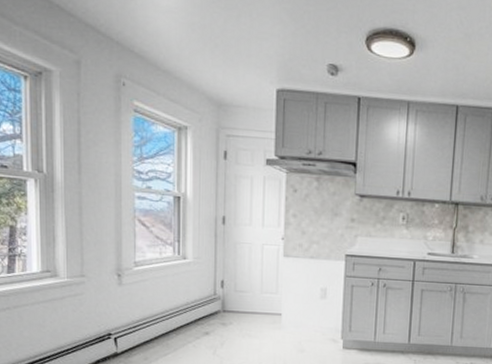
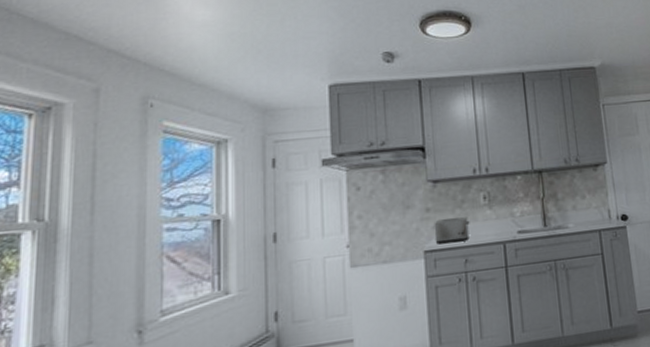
toaster: none [355,229,388,253] -> present [433,216,470,245]

